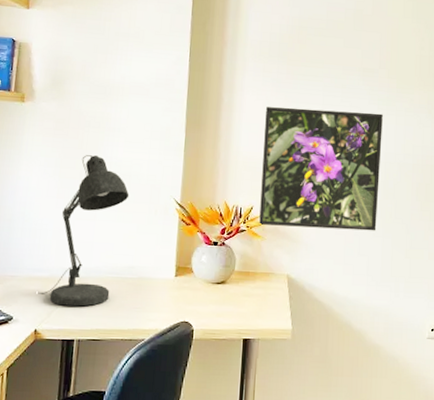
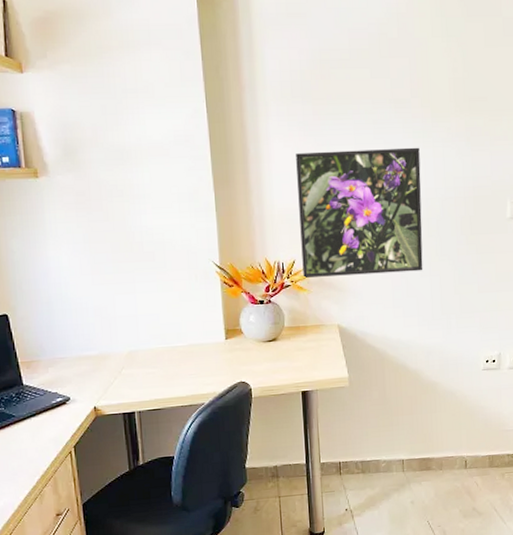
desk lamp: present [39,155,130,307] -> none [92,226,166,381]

